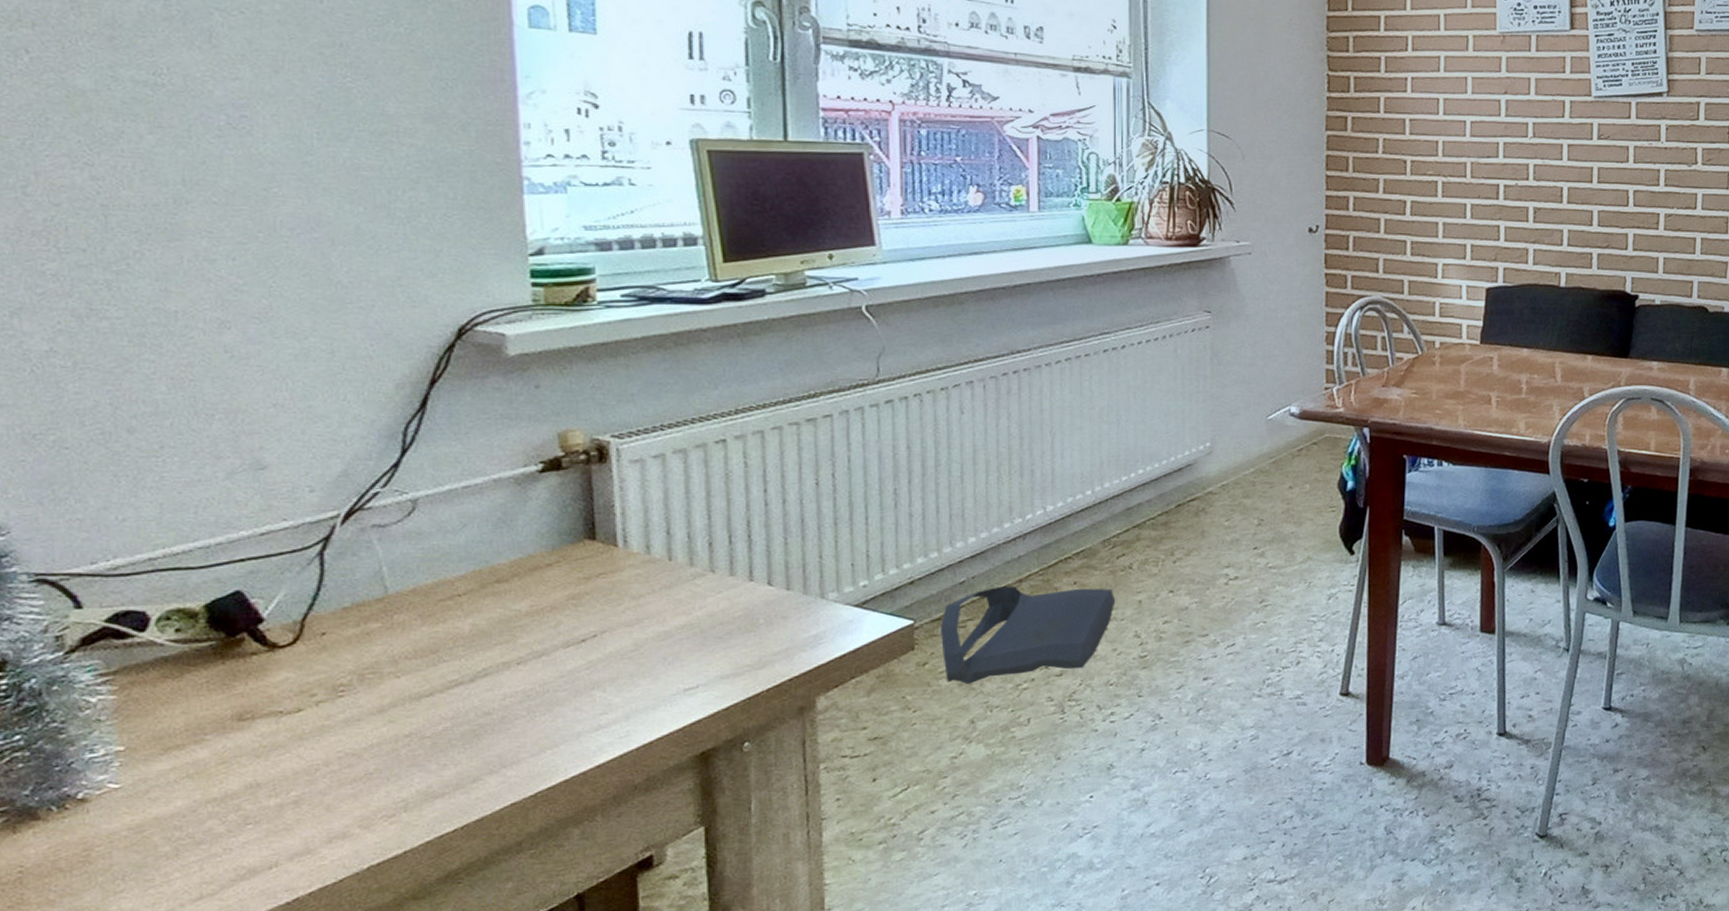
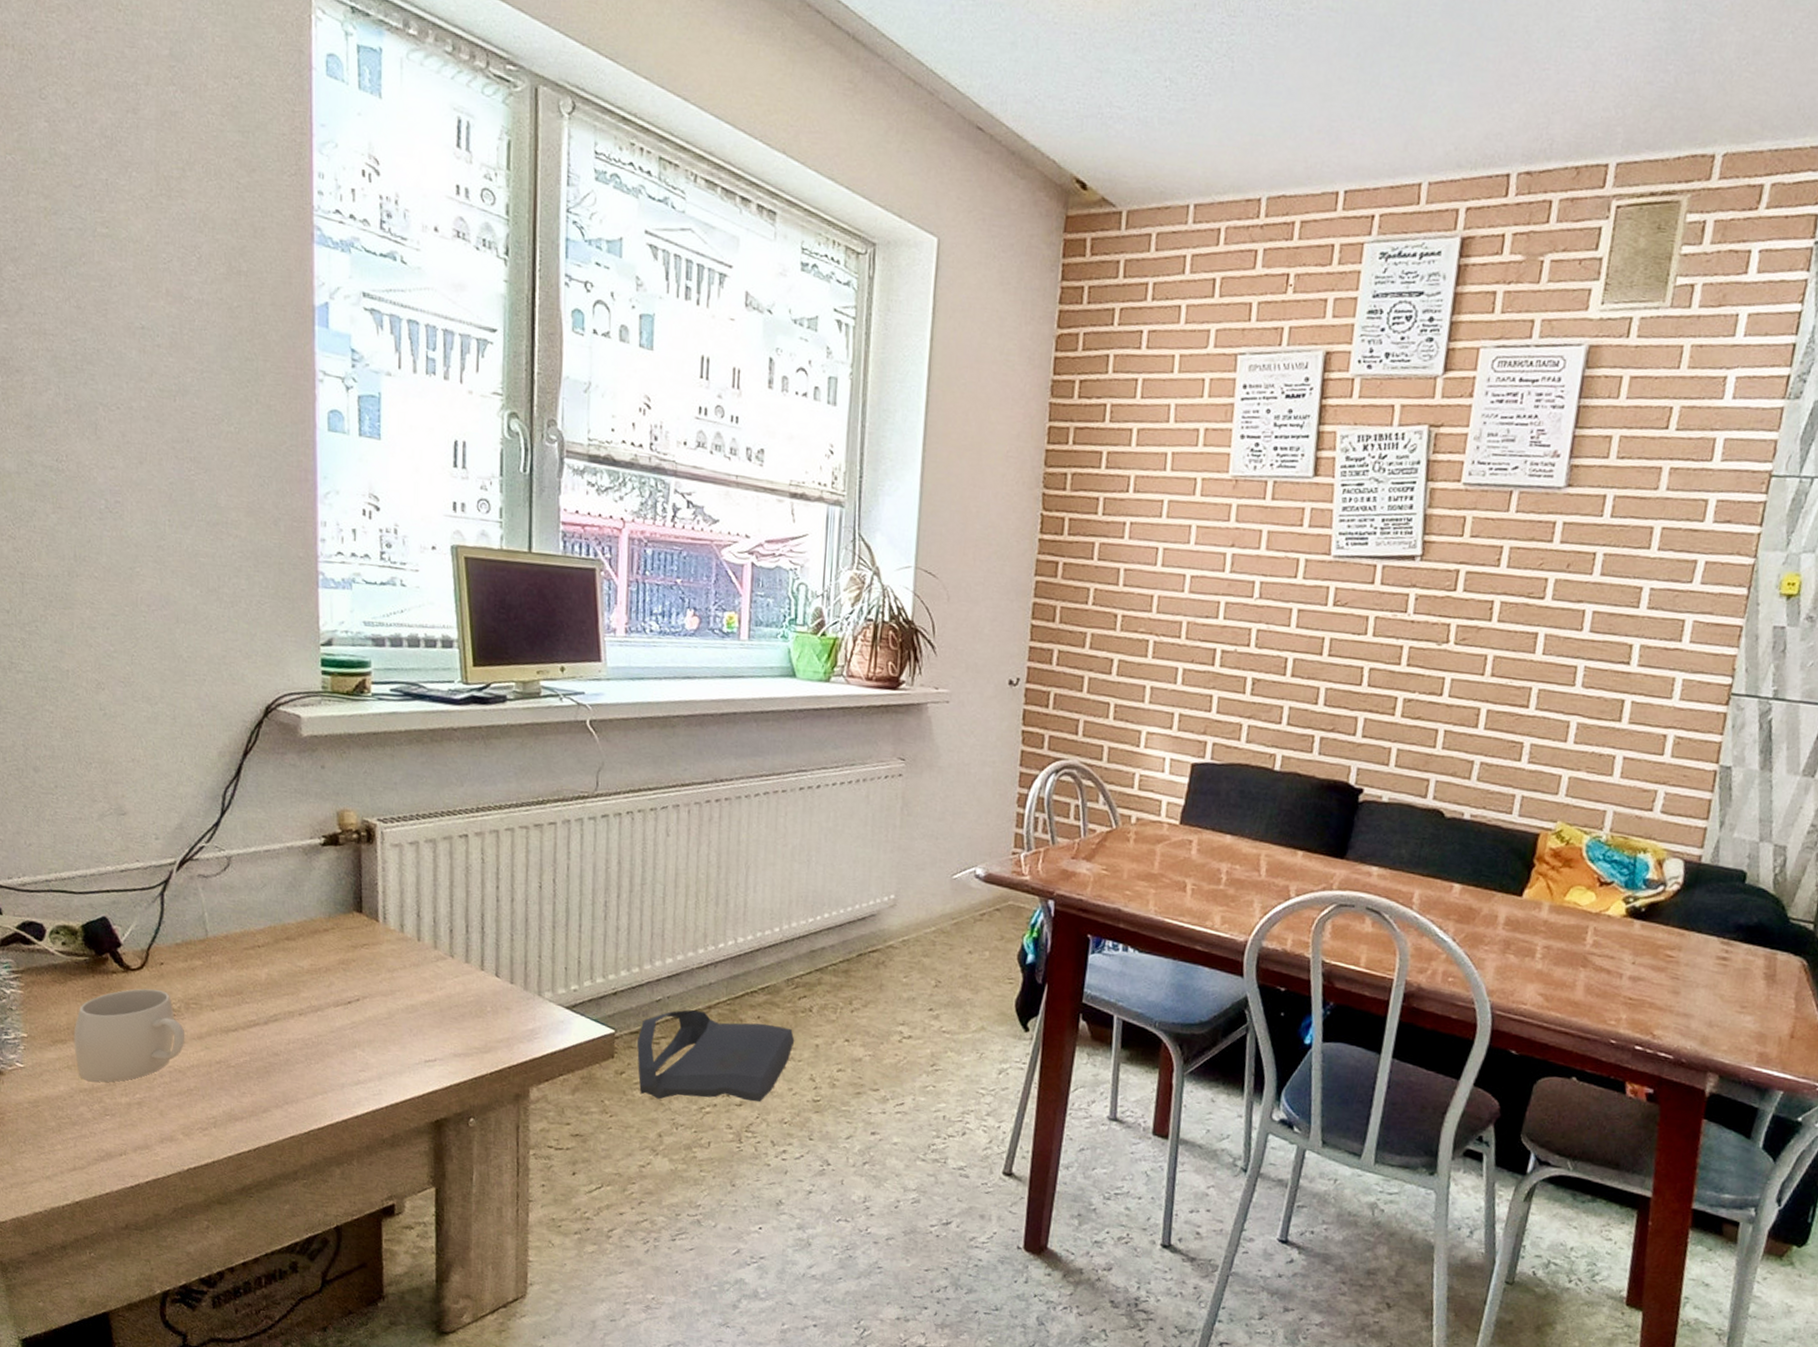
mug: none [195,665,360,788] -> present [73,988,185,1083]

